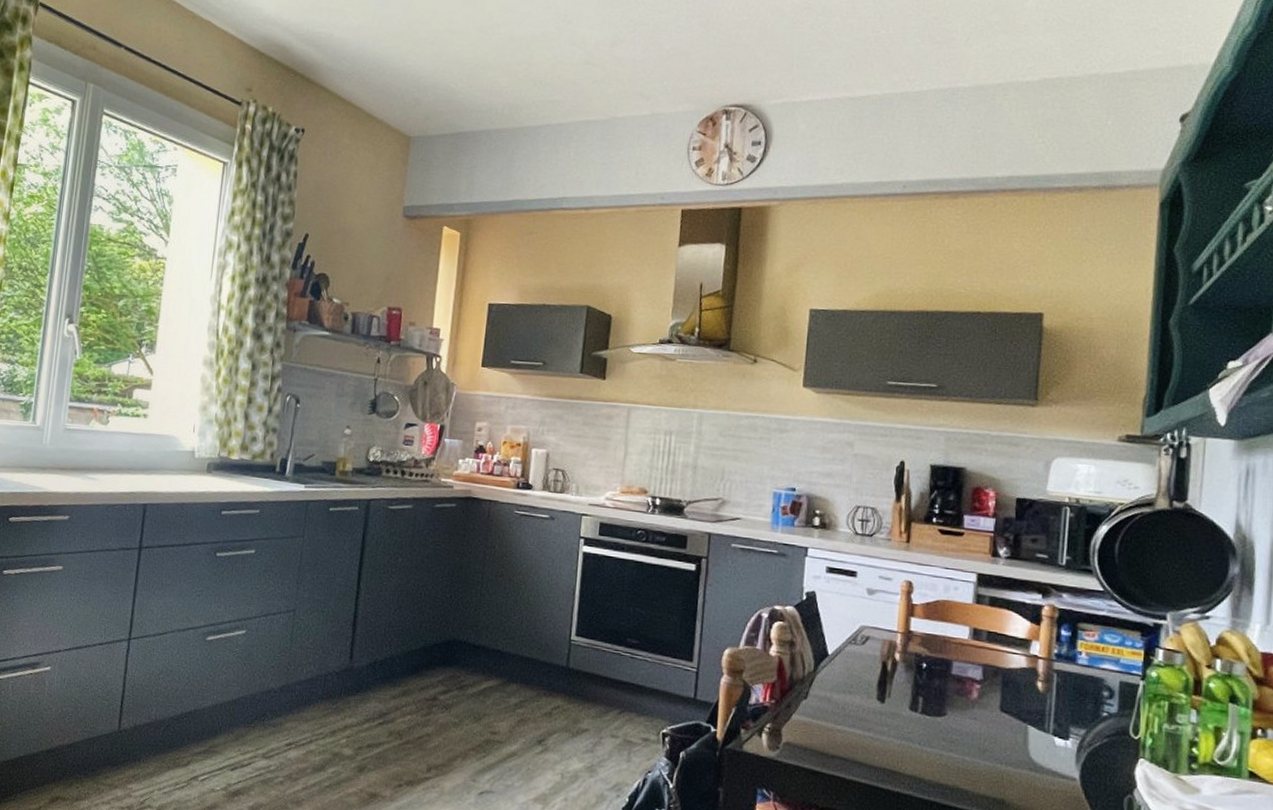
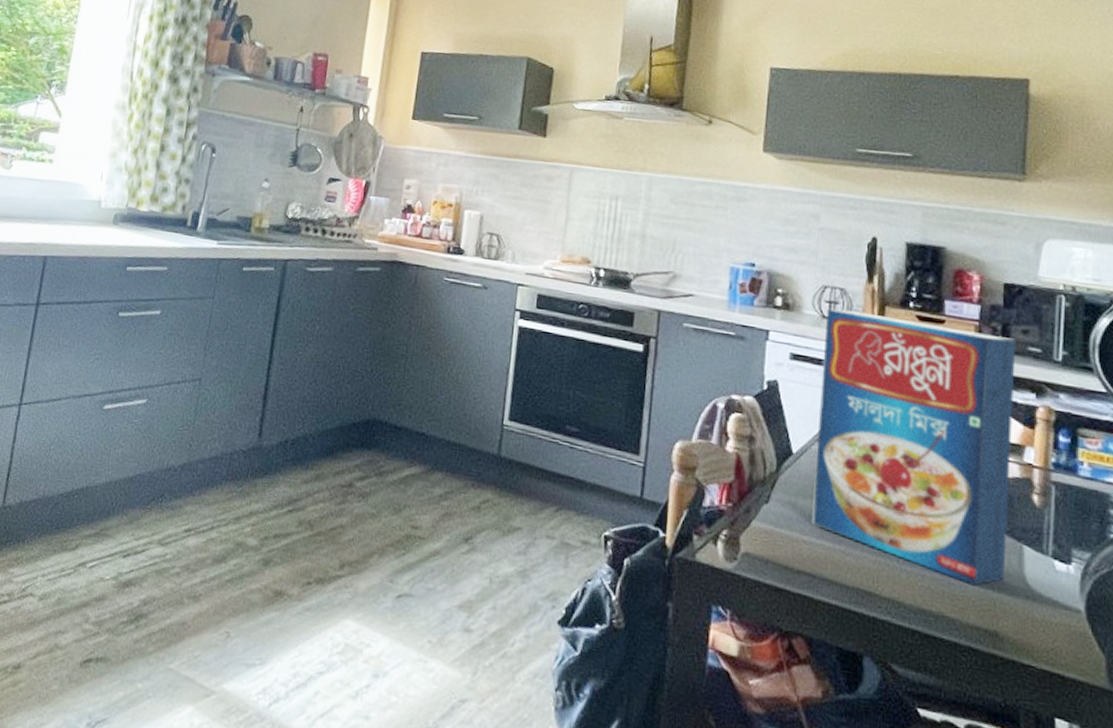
cereal box: none [845,526,1026,762] -> present [812,309,1016,586]

